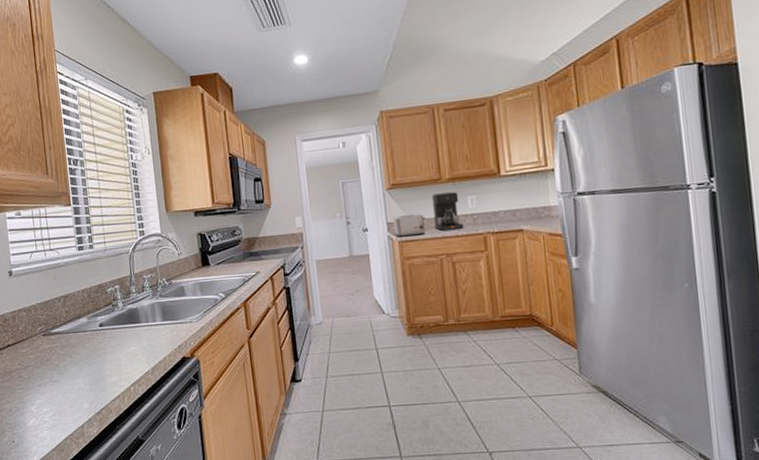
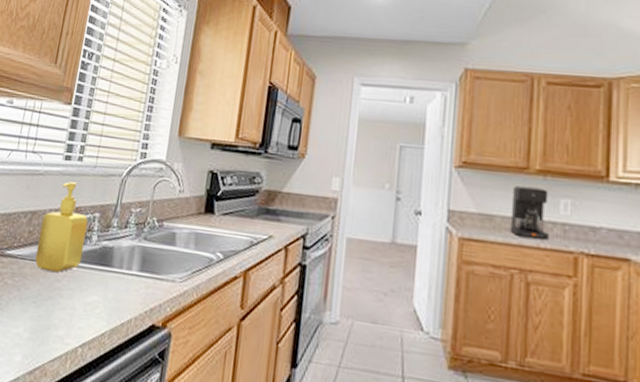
soap dispenser: none [73,266,115,338] -> present [35,182,89,273]
toaster: present [393,214,426,238] -> none [455,204,500,237]

